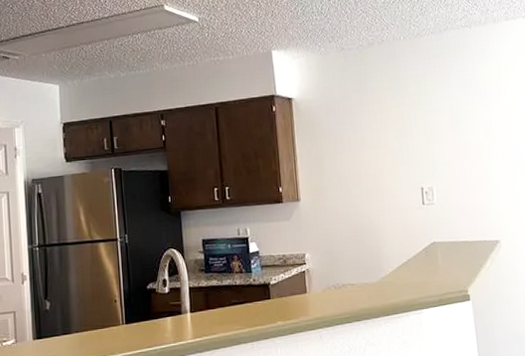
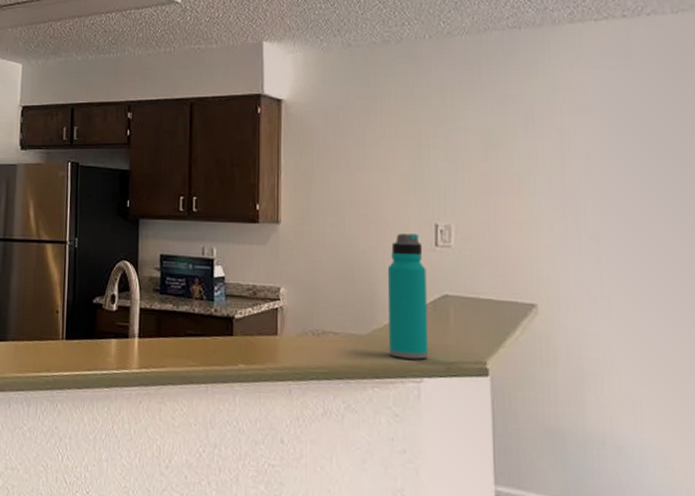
water bottle: none [388,197,425,297] -> present [387,233,428,360]

